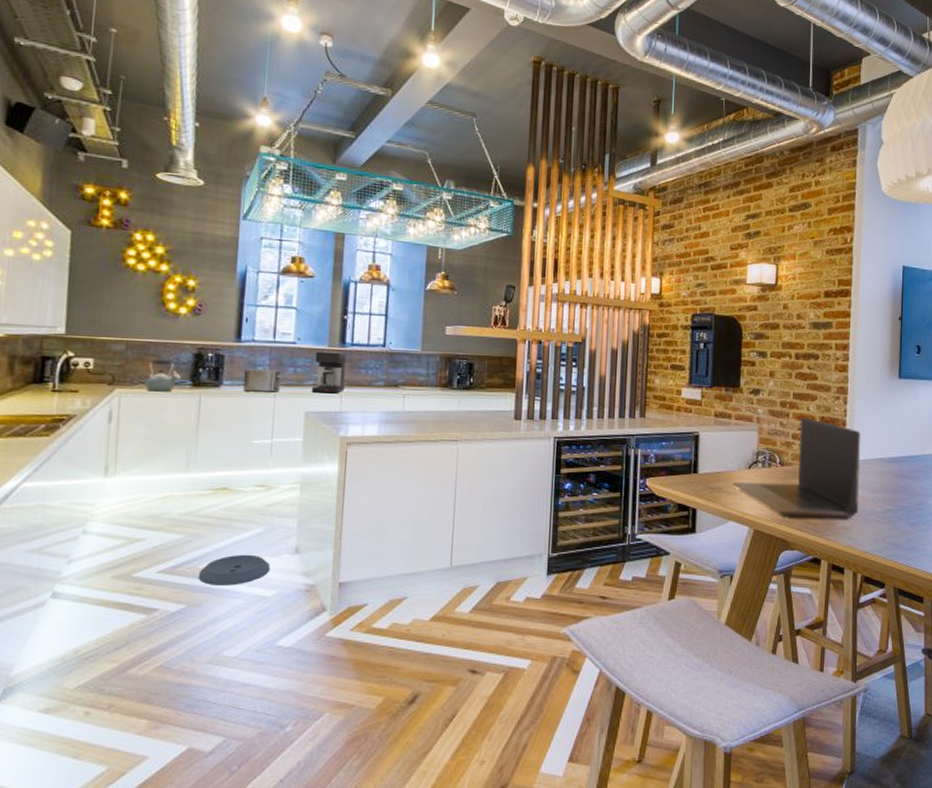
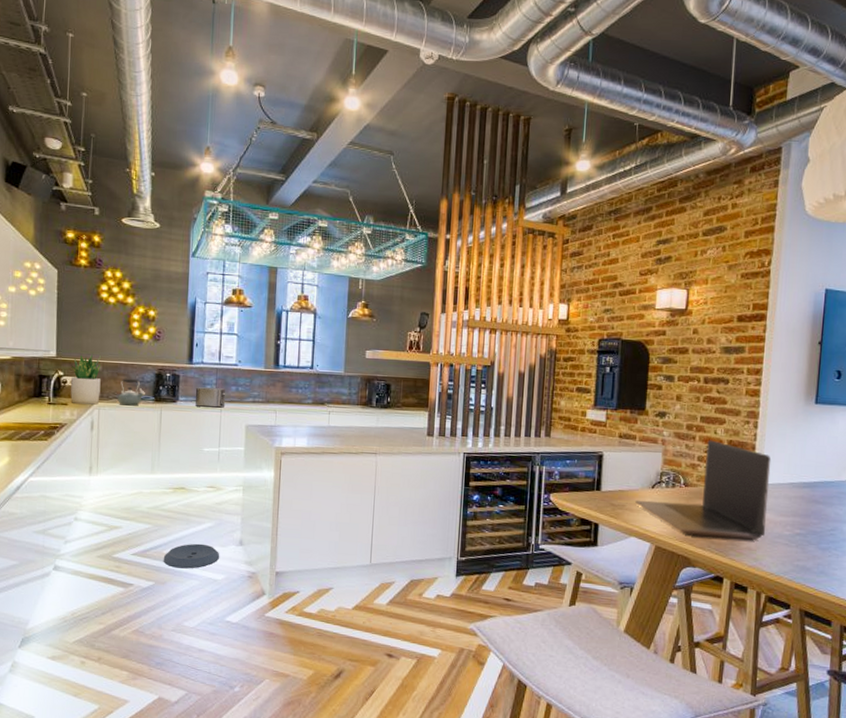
planter: none [83,331,124,392] -> present [71,354,101,405]
coffee maker: present [311,351,347,394] -> none [251,372,280,410]

